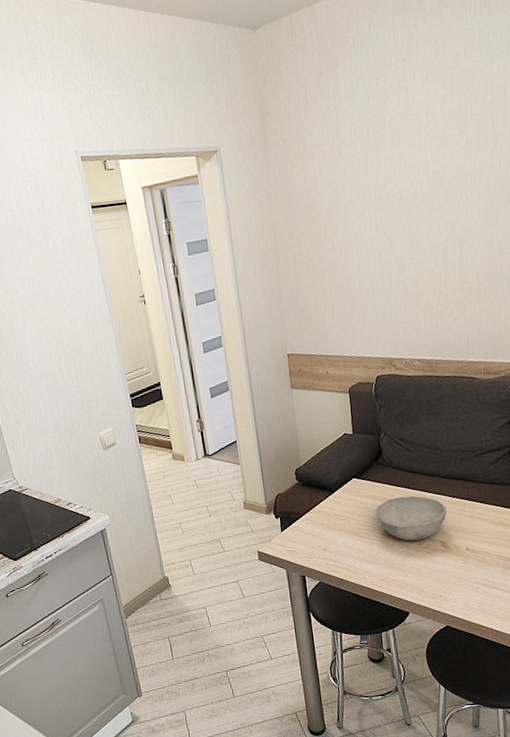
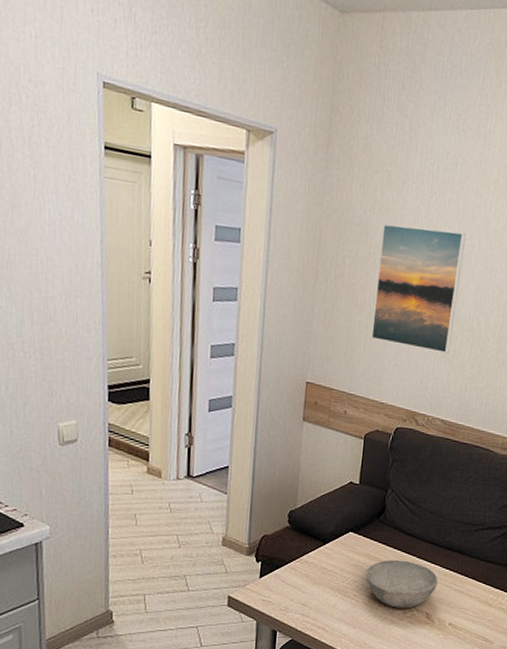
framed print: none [327,182,414,303] -> present [371,223,466,354]

